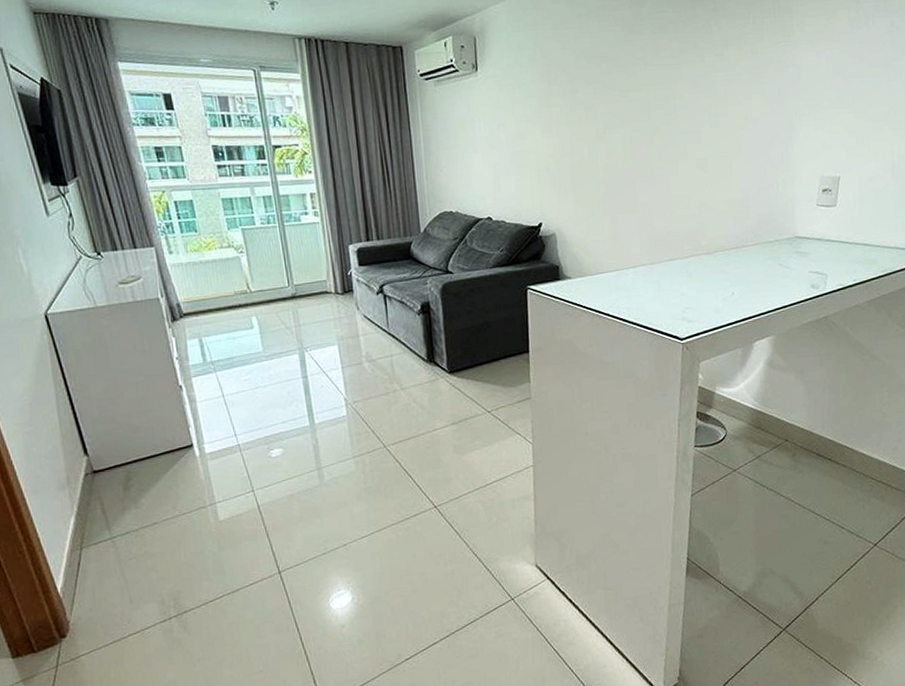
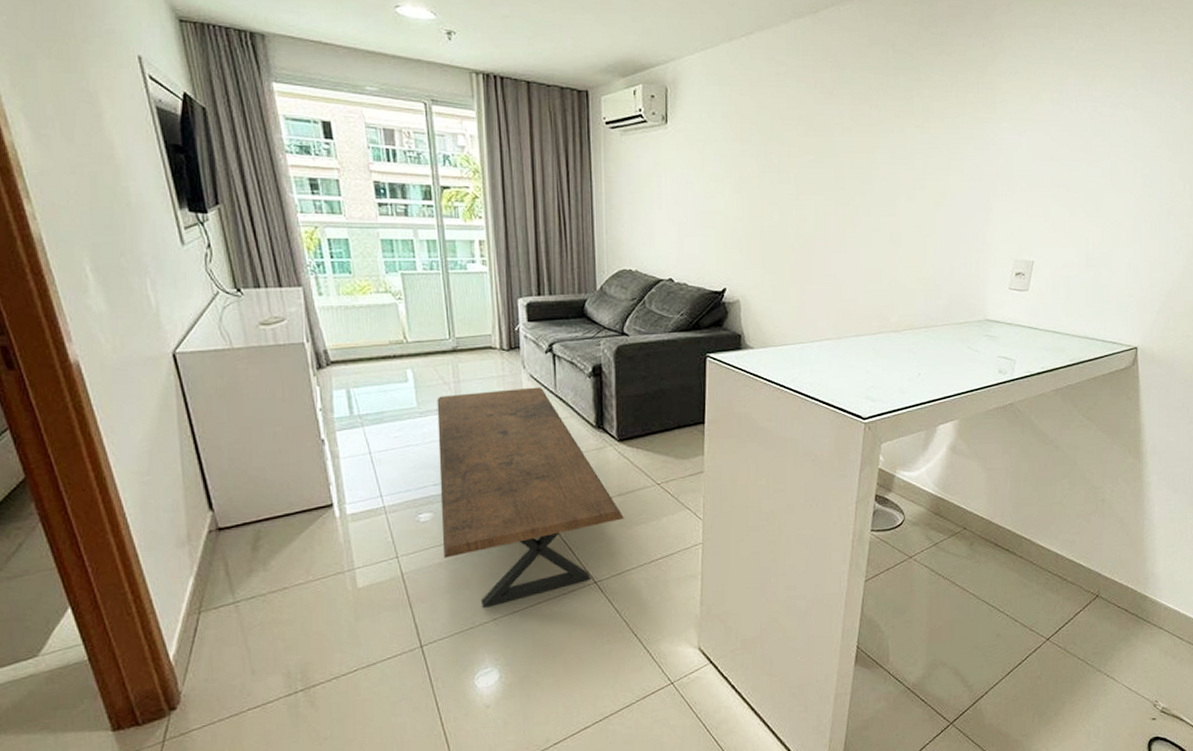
coffee table: none [280,326,458,535] -> present [437,387,624,608]

